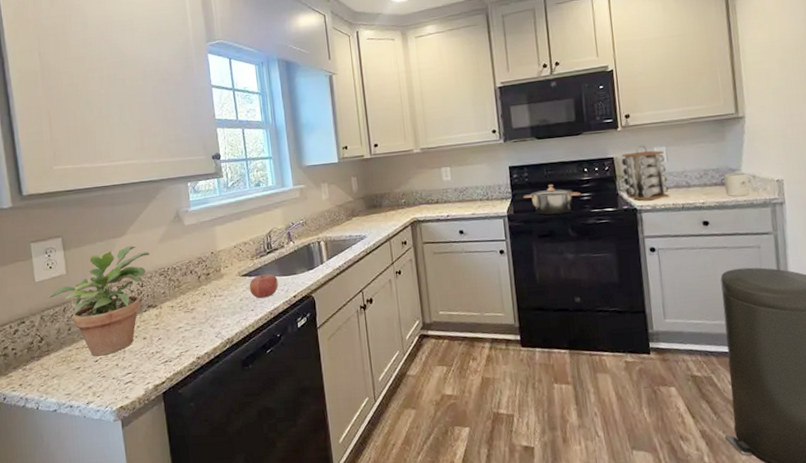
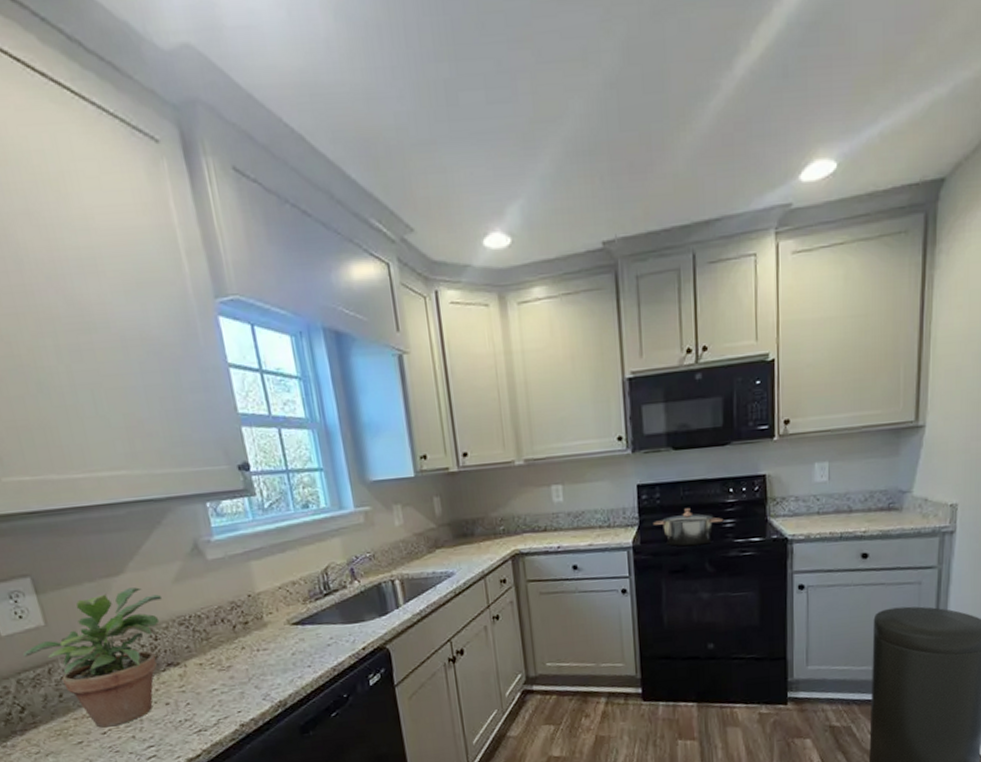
fruit: present [249,273,278,299] -> none [302,620,342,652]
spice rack: present [621,145,669,201] -> none [775,459,828,529]
mug: present [723,172,754,197] -> none [891,495,924,524]

